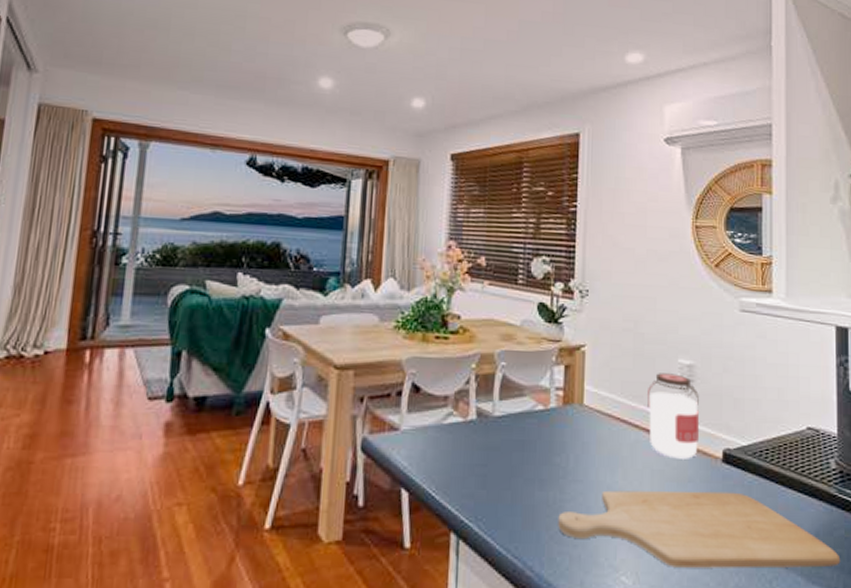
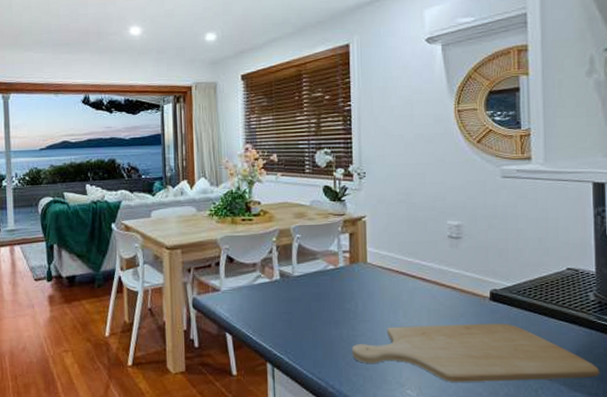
jar: present [648,373,700,459] -> none [422,233,469,300]

